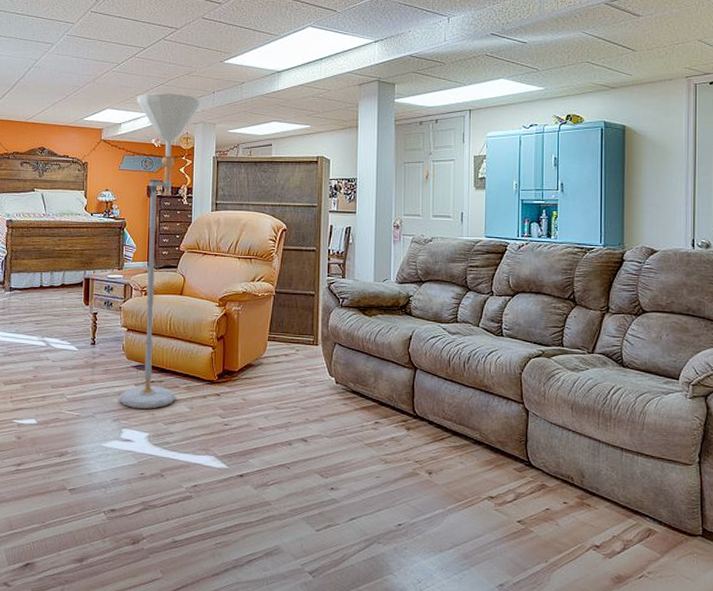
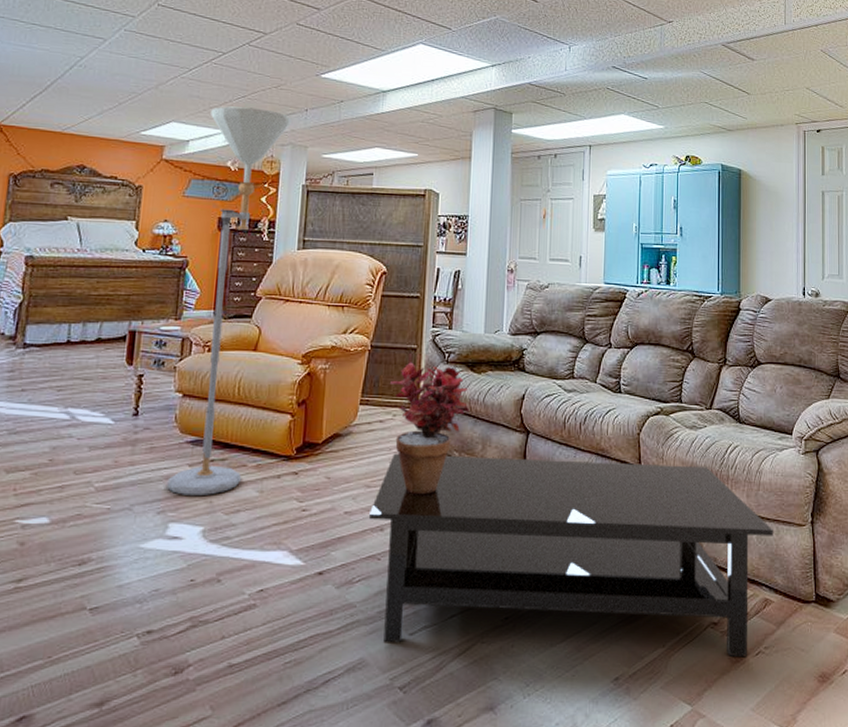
coffee table: none [279,382,658,579] -> present [369,453,773,658]
potted plant: none [293,306,362,417] -> present [390,362,469,494]

